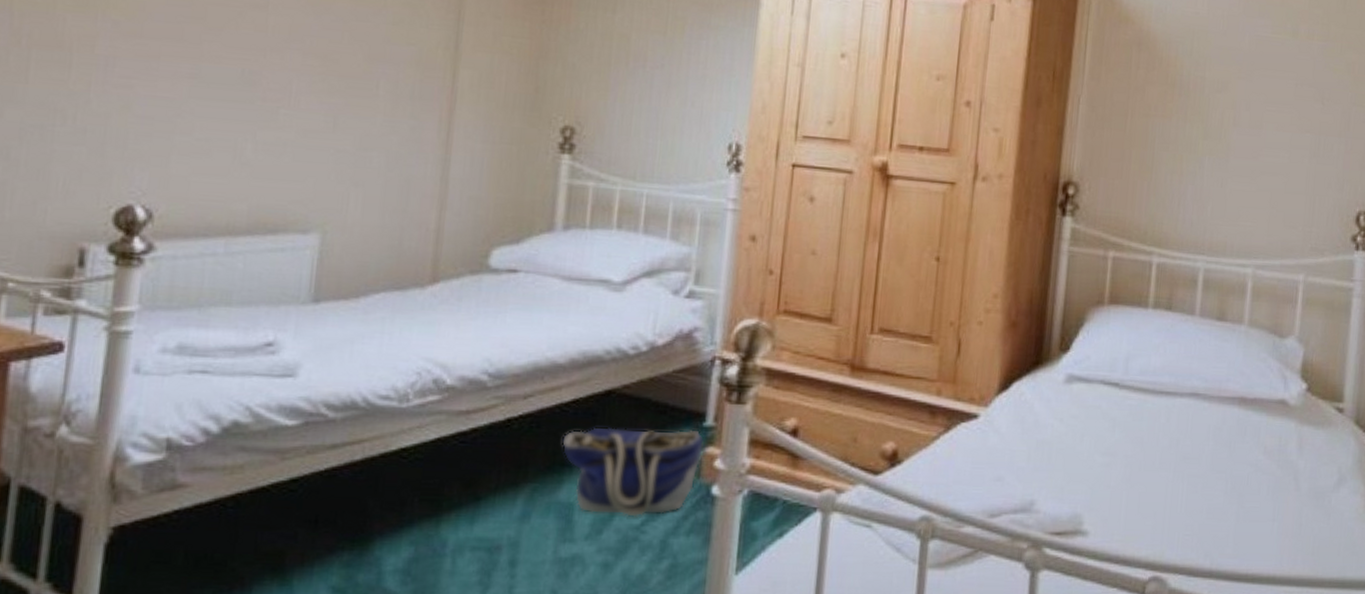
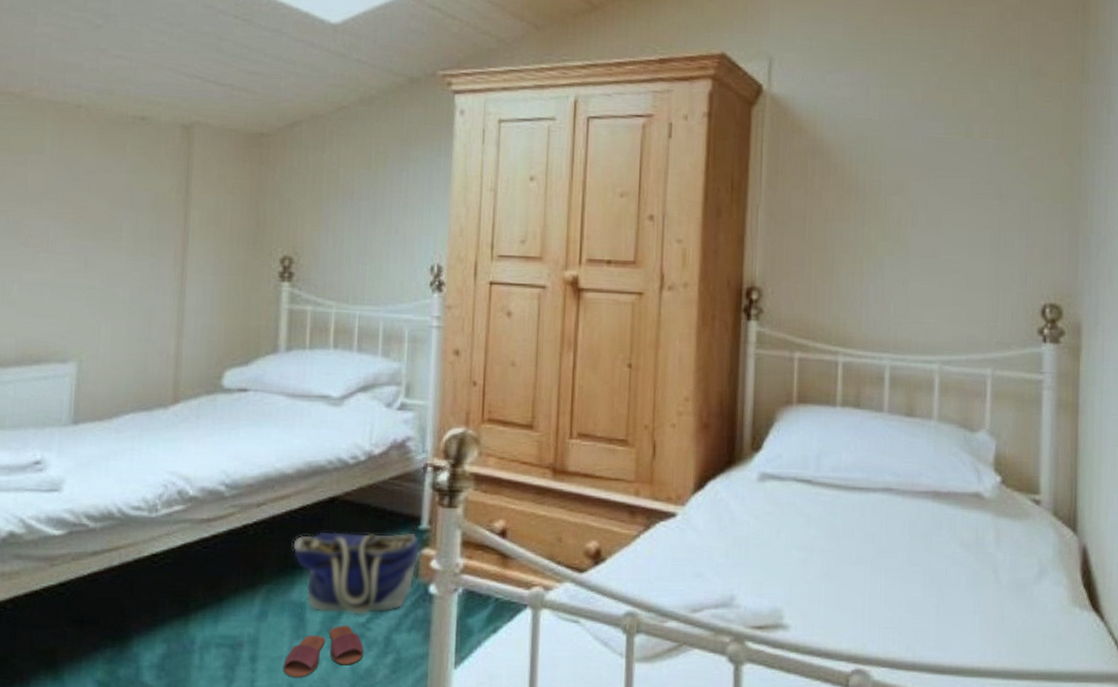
slippers: none [546,527,637,584] -> present [283,625,364,678]

